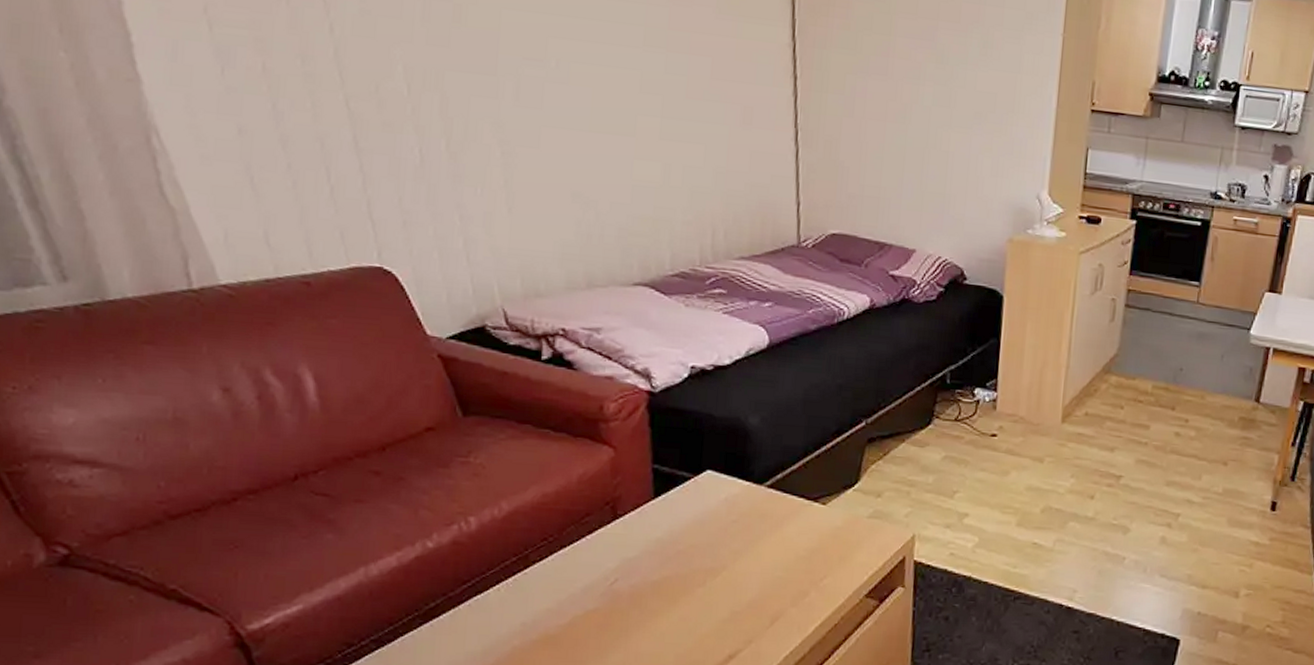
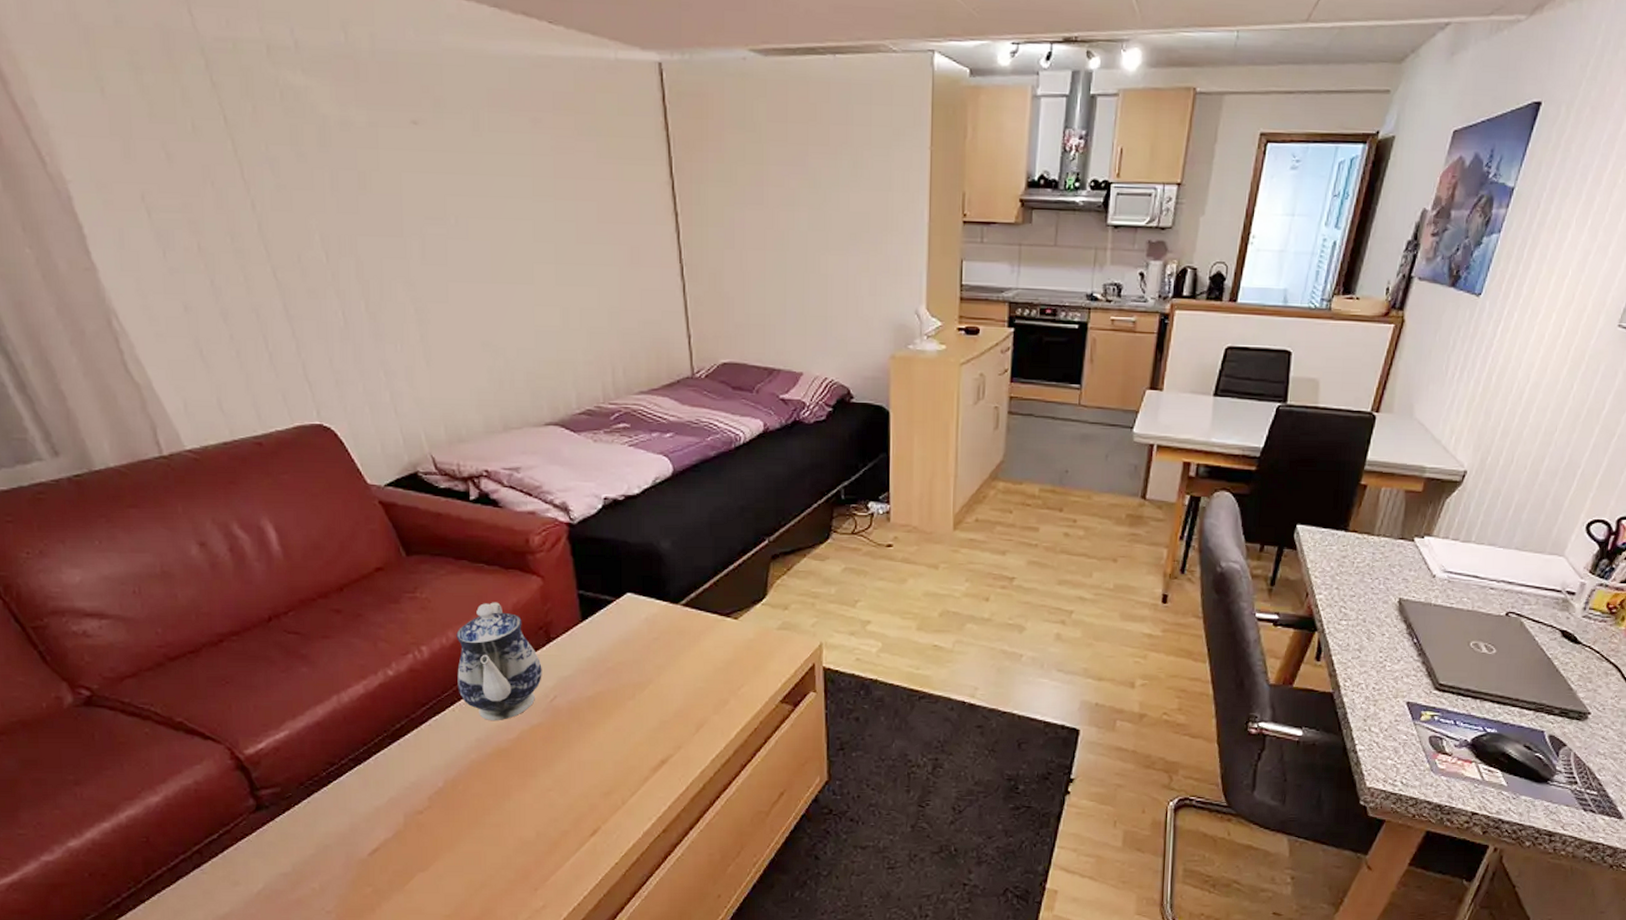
teapot: none [506,472,605,603] -> present [456,602,542,720]

